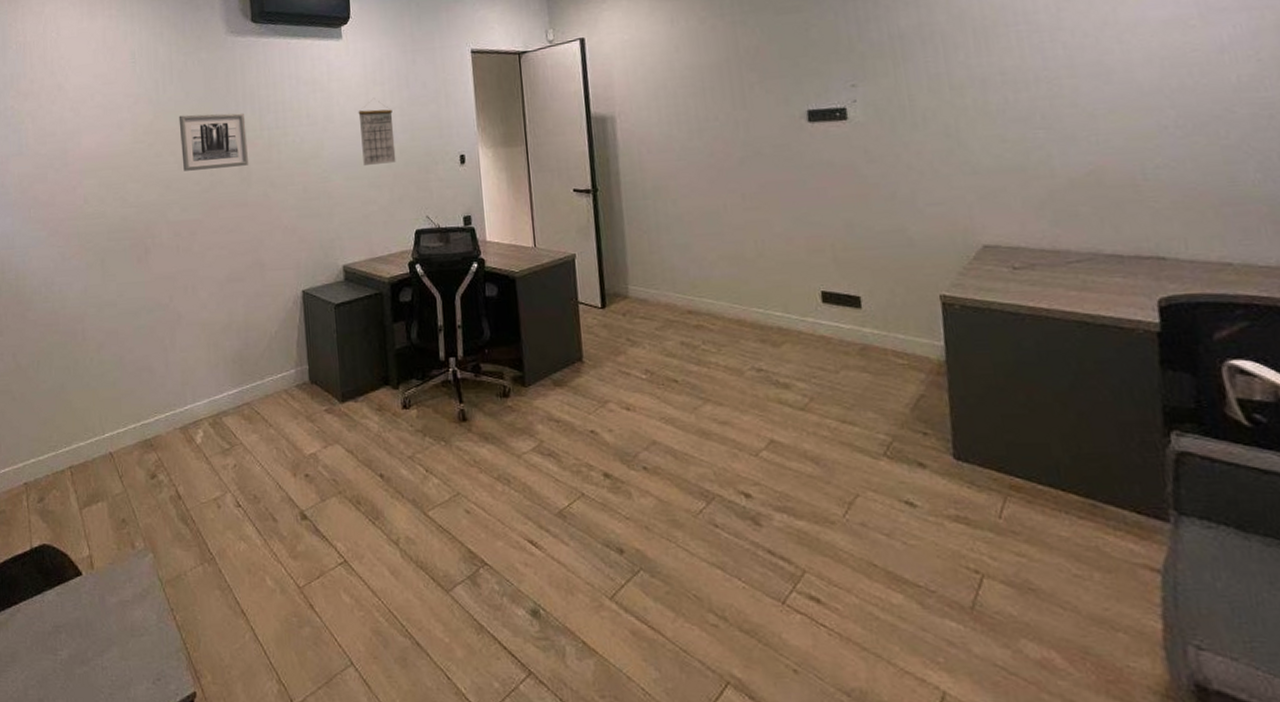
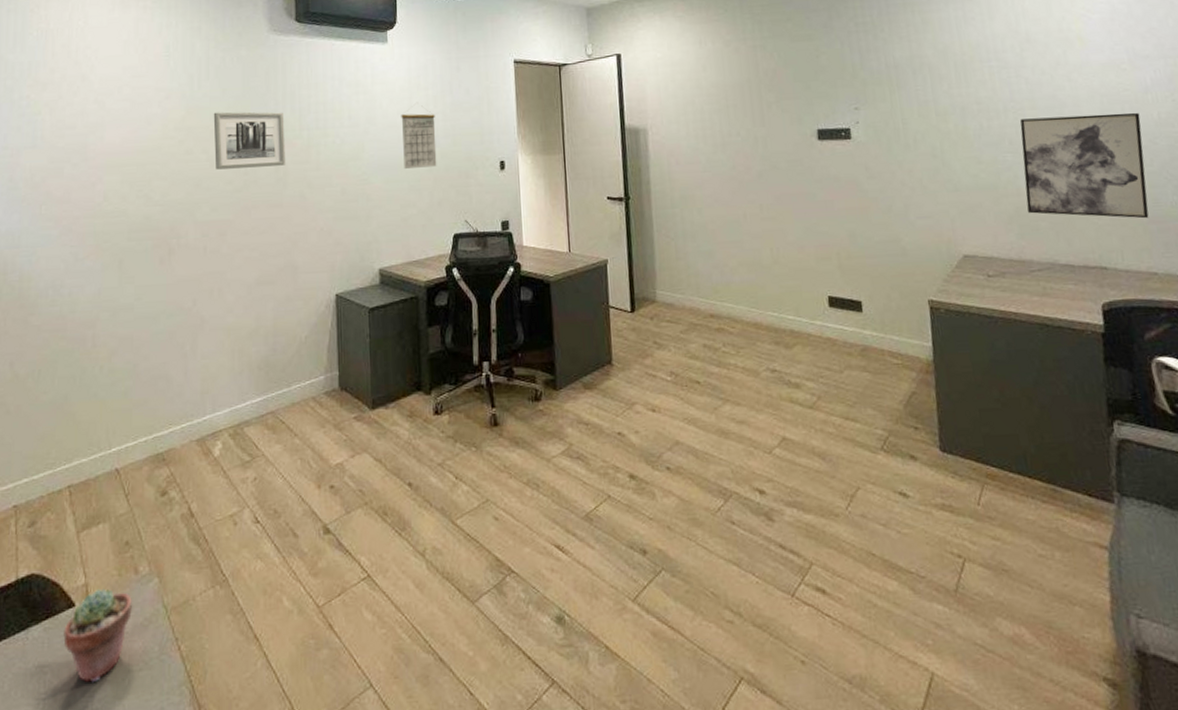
potted succulent: none [74,560,131,644] -> present [63,588,132,683]
wall art: none [1055,77,1222,201] -> present [1020,112,1149,219]

